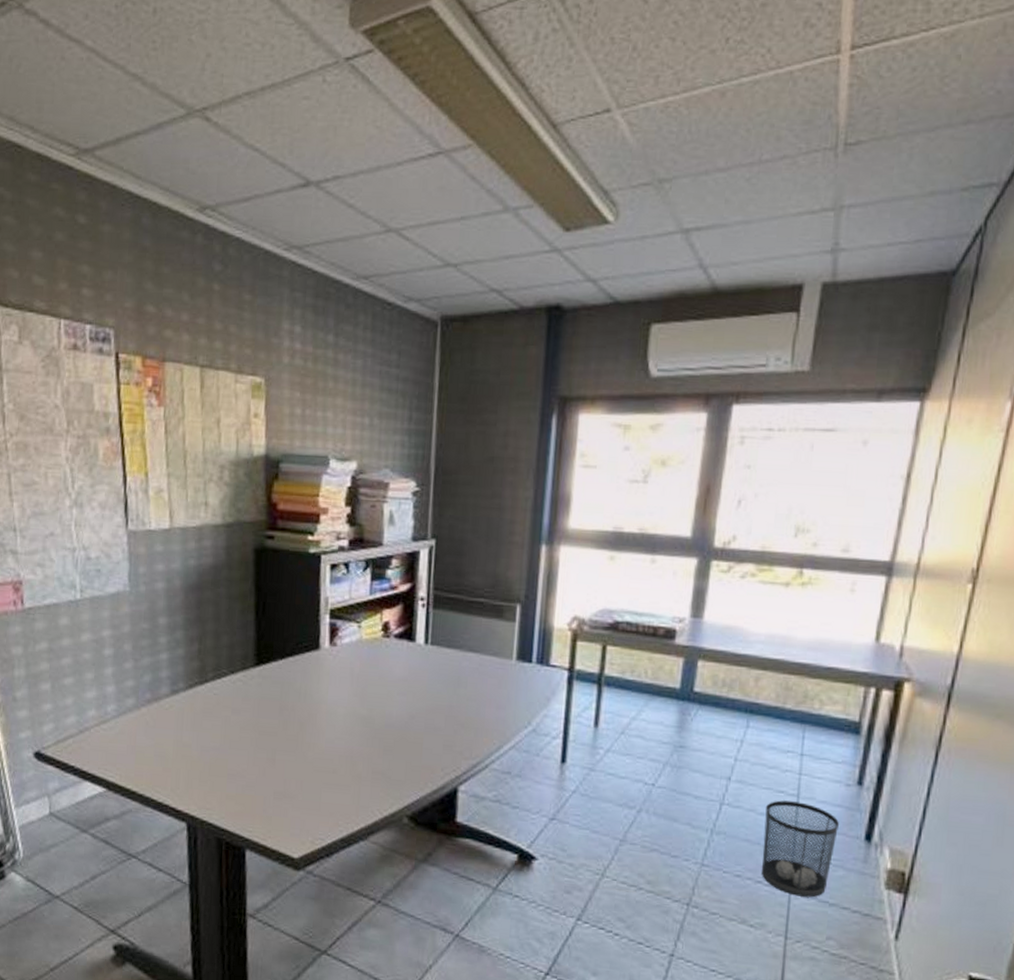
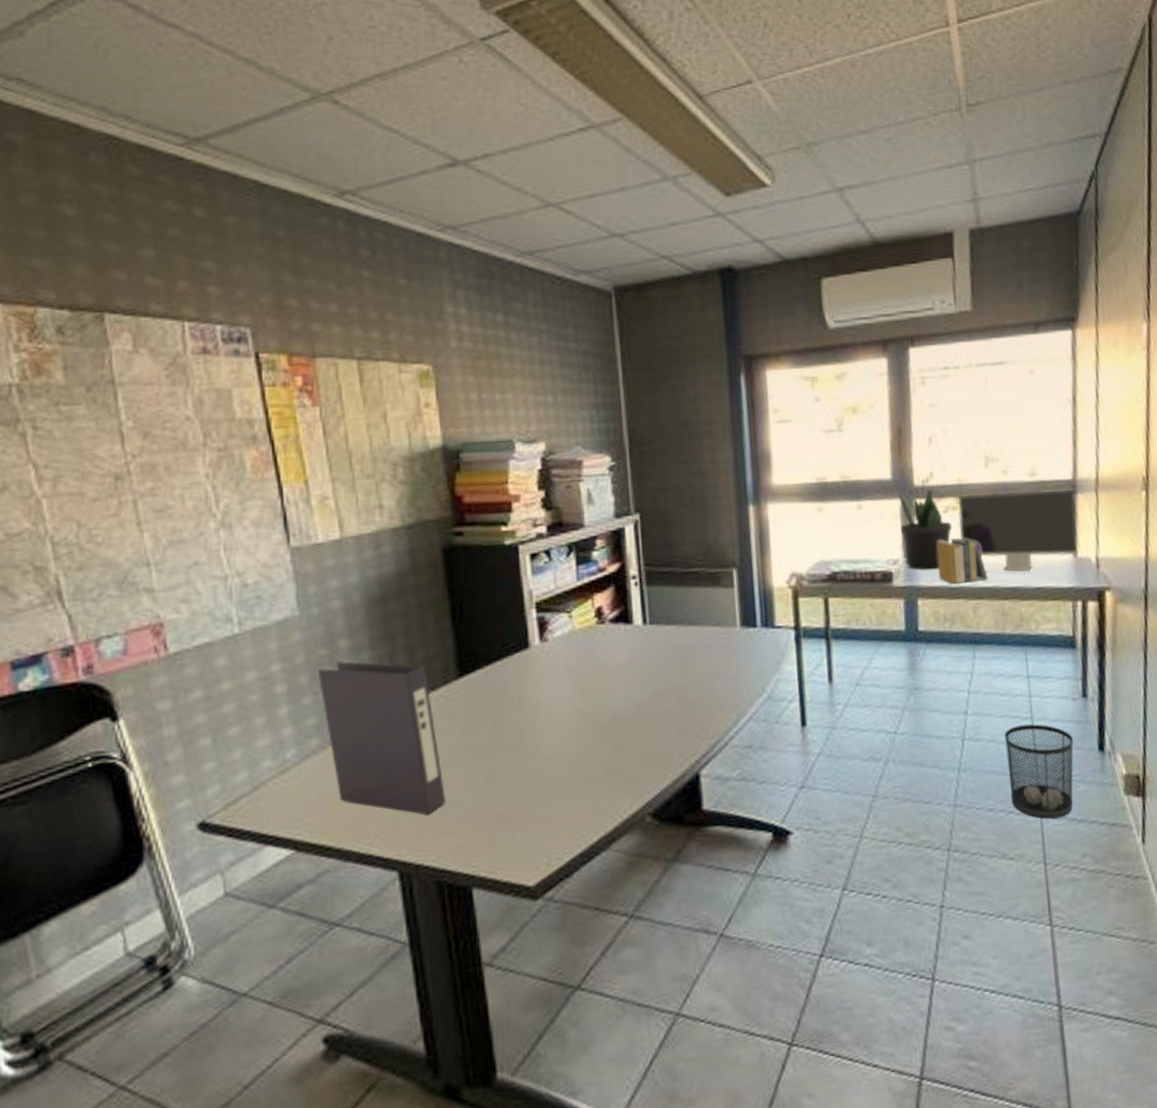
binder: none [139,636,233,780] -> present [318,661,446,815]
planter: none [691,550,747,633] -> present [898,489,952,570]
books: none [725,604,777,652] -> present [936,537,988,584]
monitor: none [753,562,892,649] -> present [958,489,1078,572]

